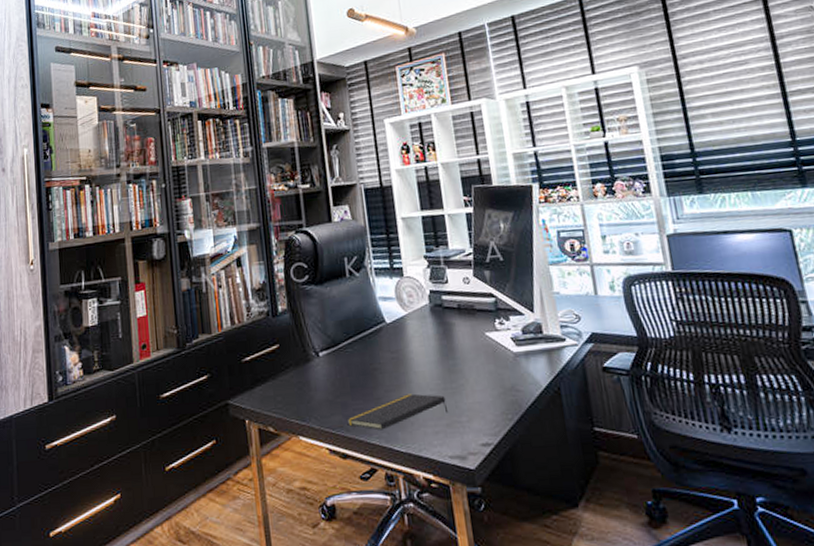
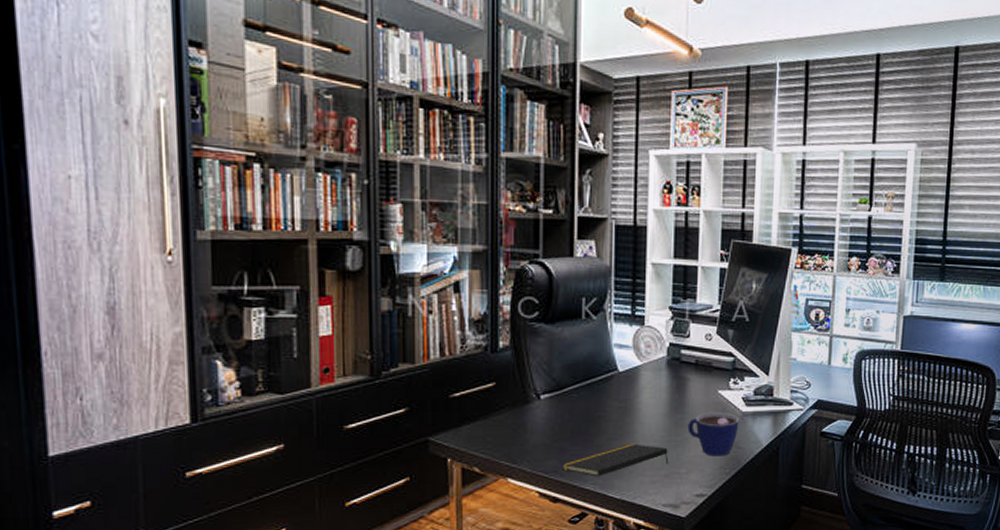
cup: none [460,354,513,402] -> present [687,411,739,457]

